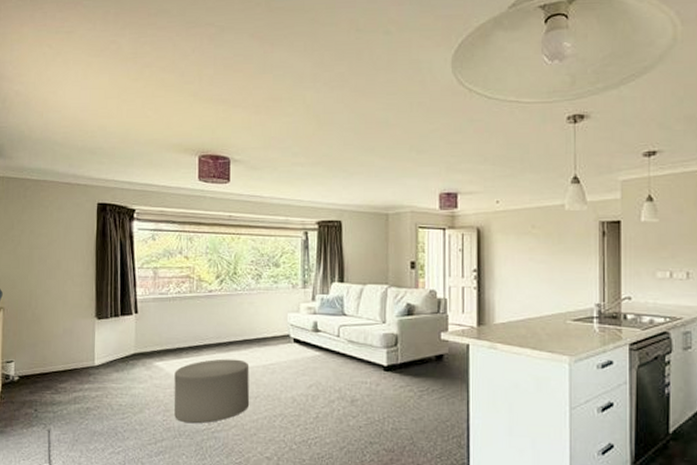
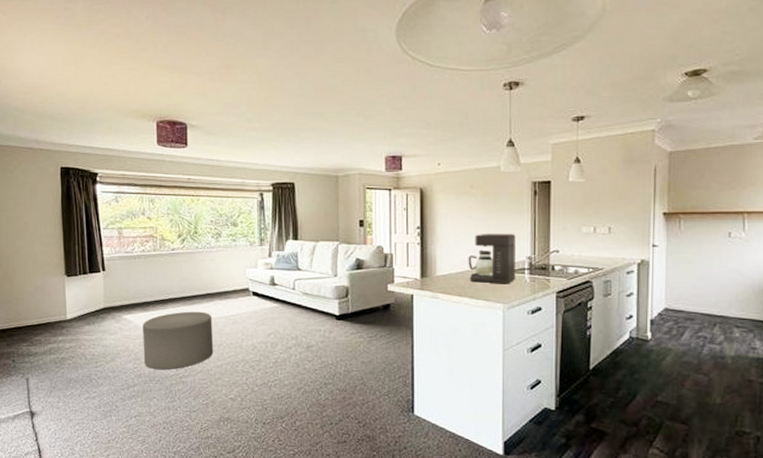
coffee maker: none [530,277,584,334] -> present [468,233,516,284]

